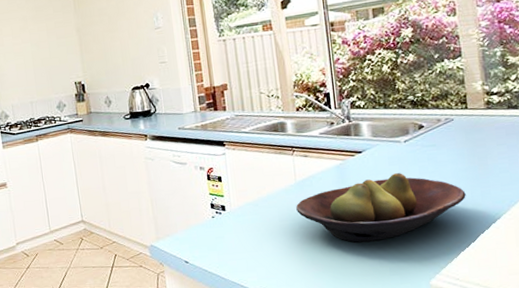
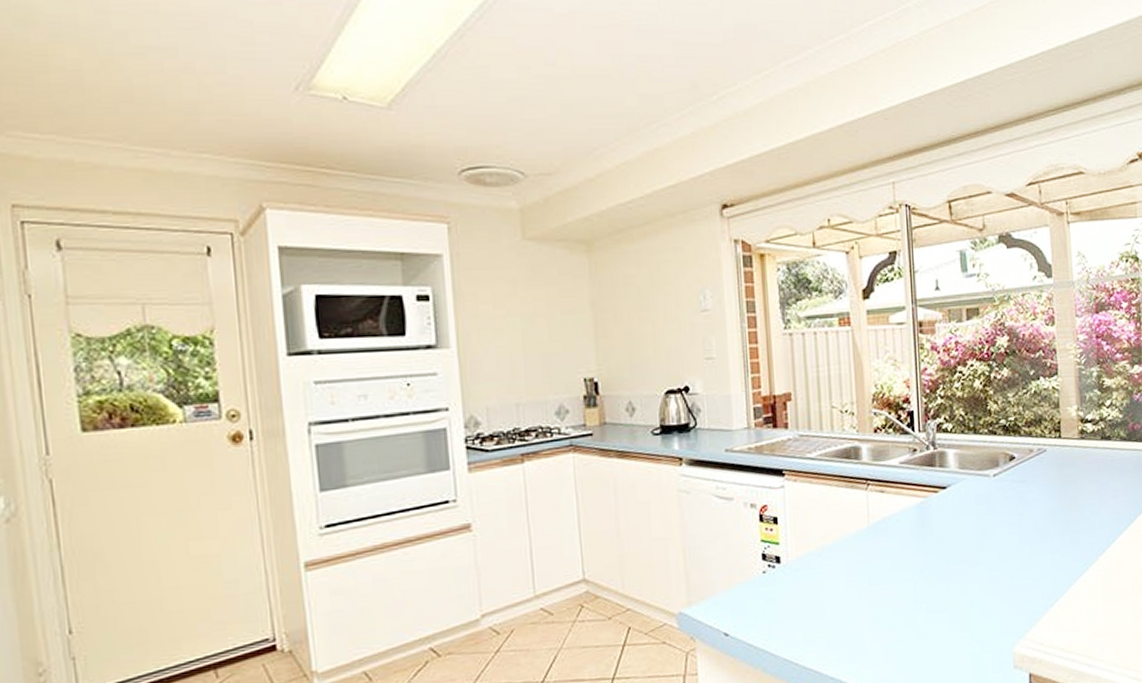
fruit bowl: present [296,173,466,242] -> none [868,514,1055,602]

